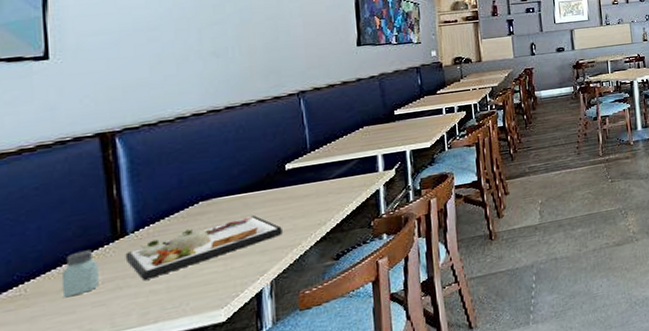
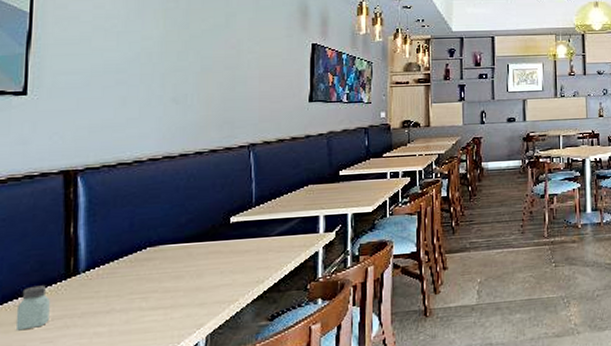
dinner plate: present [125,215,282,280] -> none [75,267,222,321]

